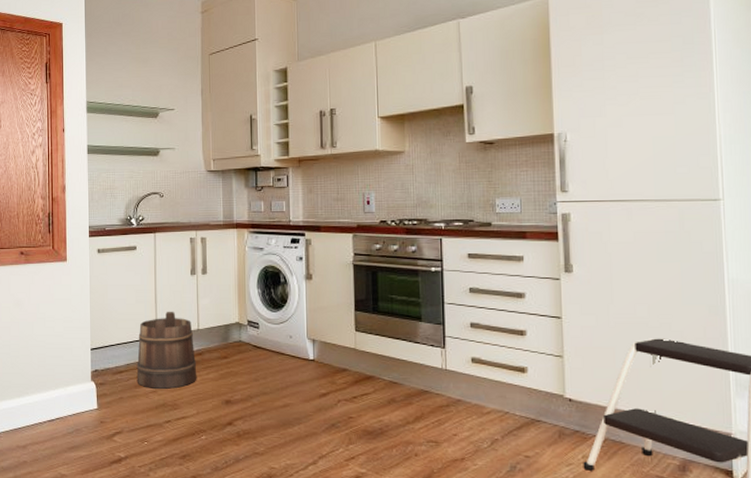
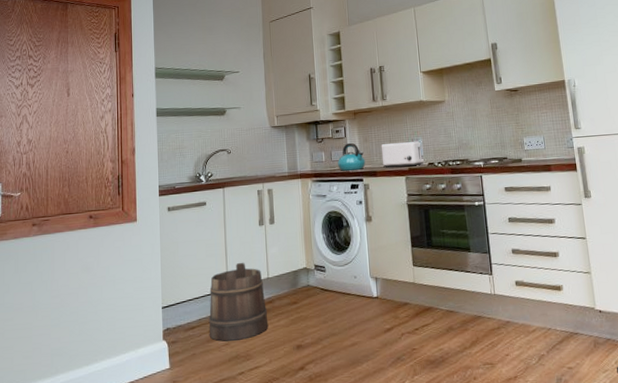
kettle: none [278,193,309,223] -> present [338,142,366,171]
toaster: none [327,196,375,223] -> present [381,141,424,168]

